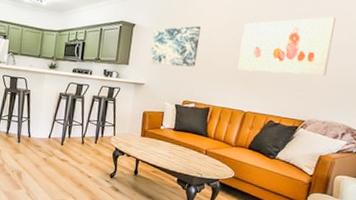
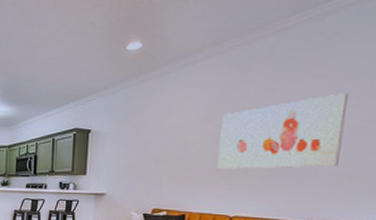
wall art: present [149,26,201,67] -> none [109,124,169,172]

